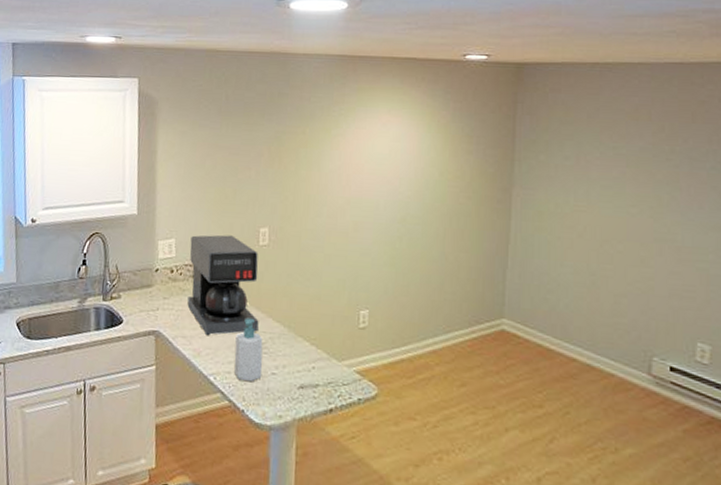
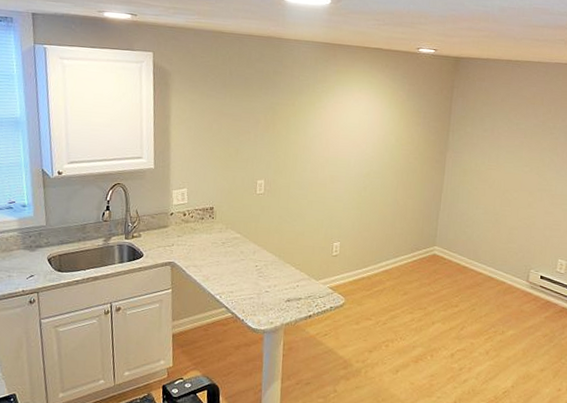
coffee maker: present [187,235,259,336] -> none [197,185,256,265]
soap bottle: present [234,318,263,382] -> none [236,250,259,299]

